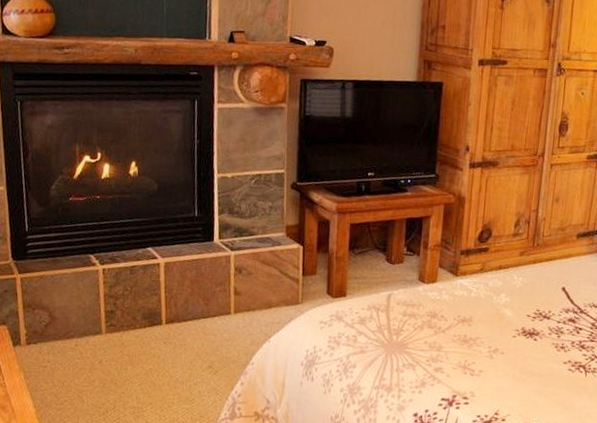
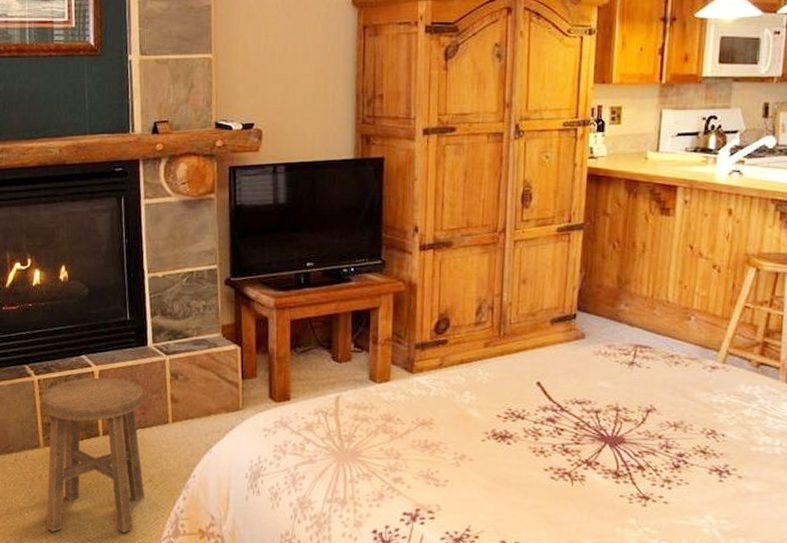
stool: none [105,269,208,415] -> present [41,377,144,533]

